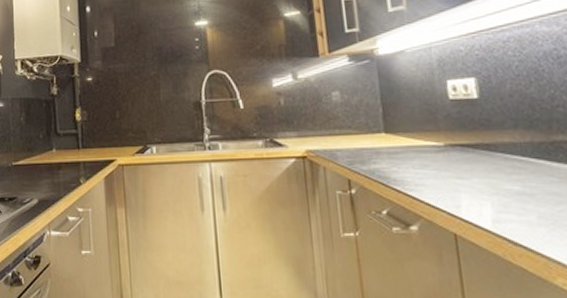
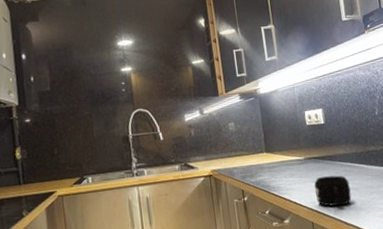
mug: none [459,172,523,217] -> present [314,175,352,207]

